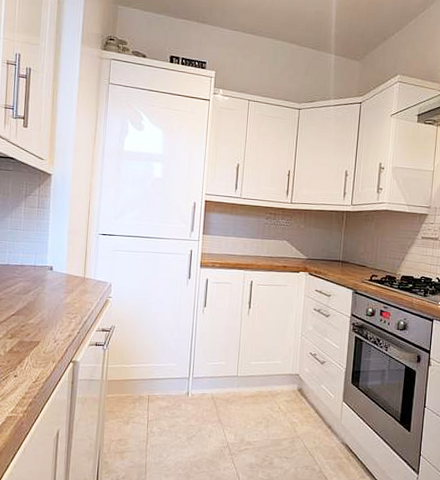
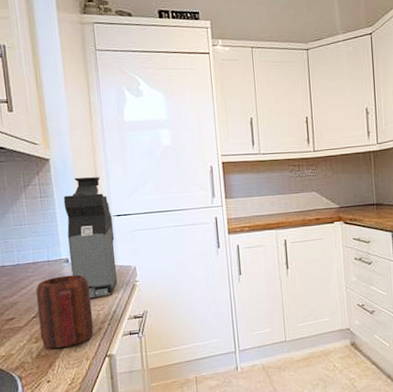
mug: none [16,281,67,348] -> present [35,274,94,349]
coffee maker: none [53,194,98,307] -> present [63,177,118,299]

